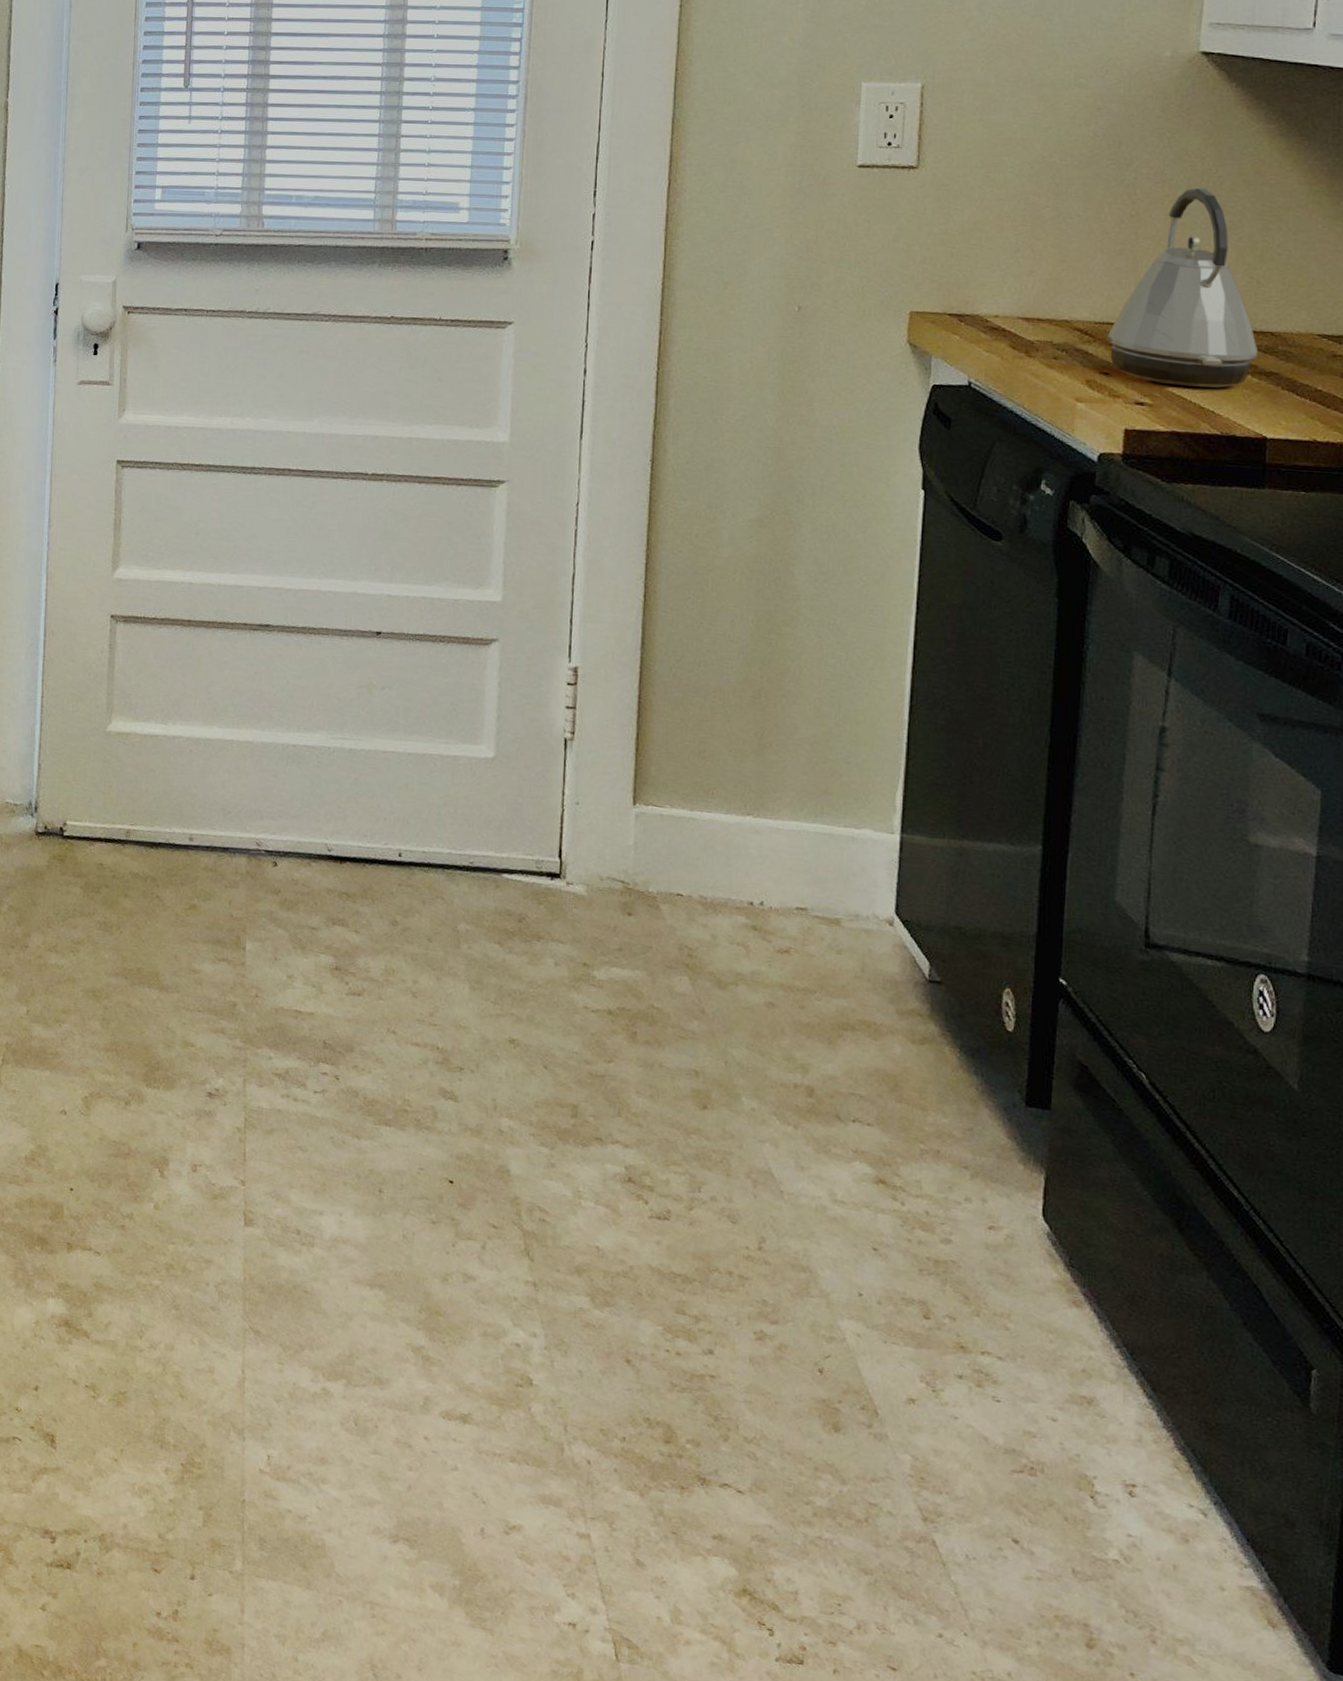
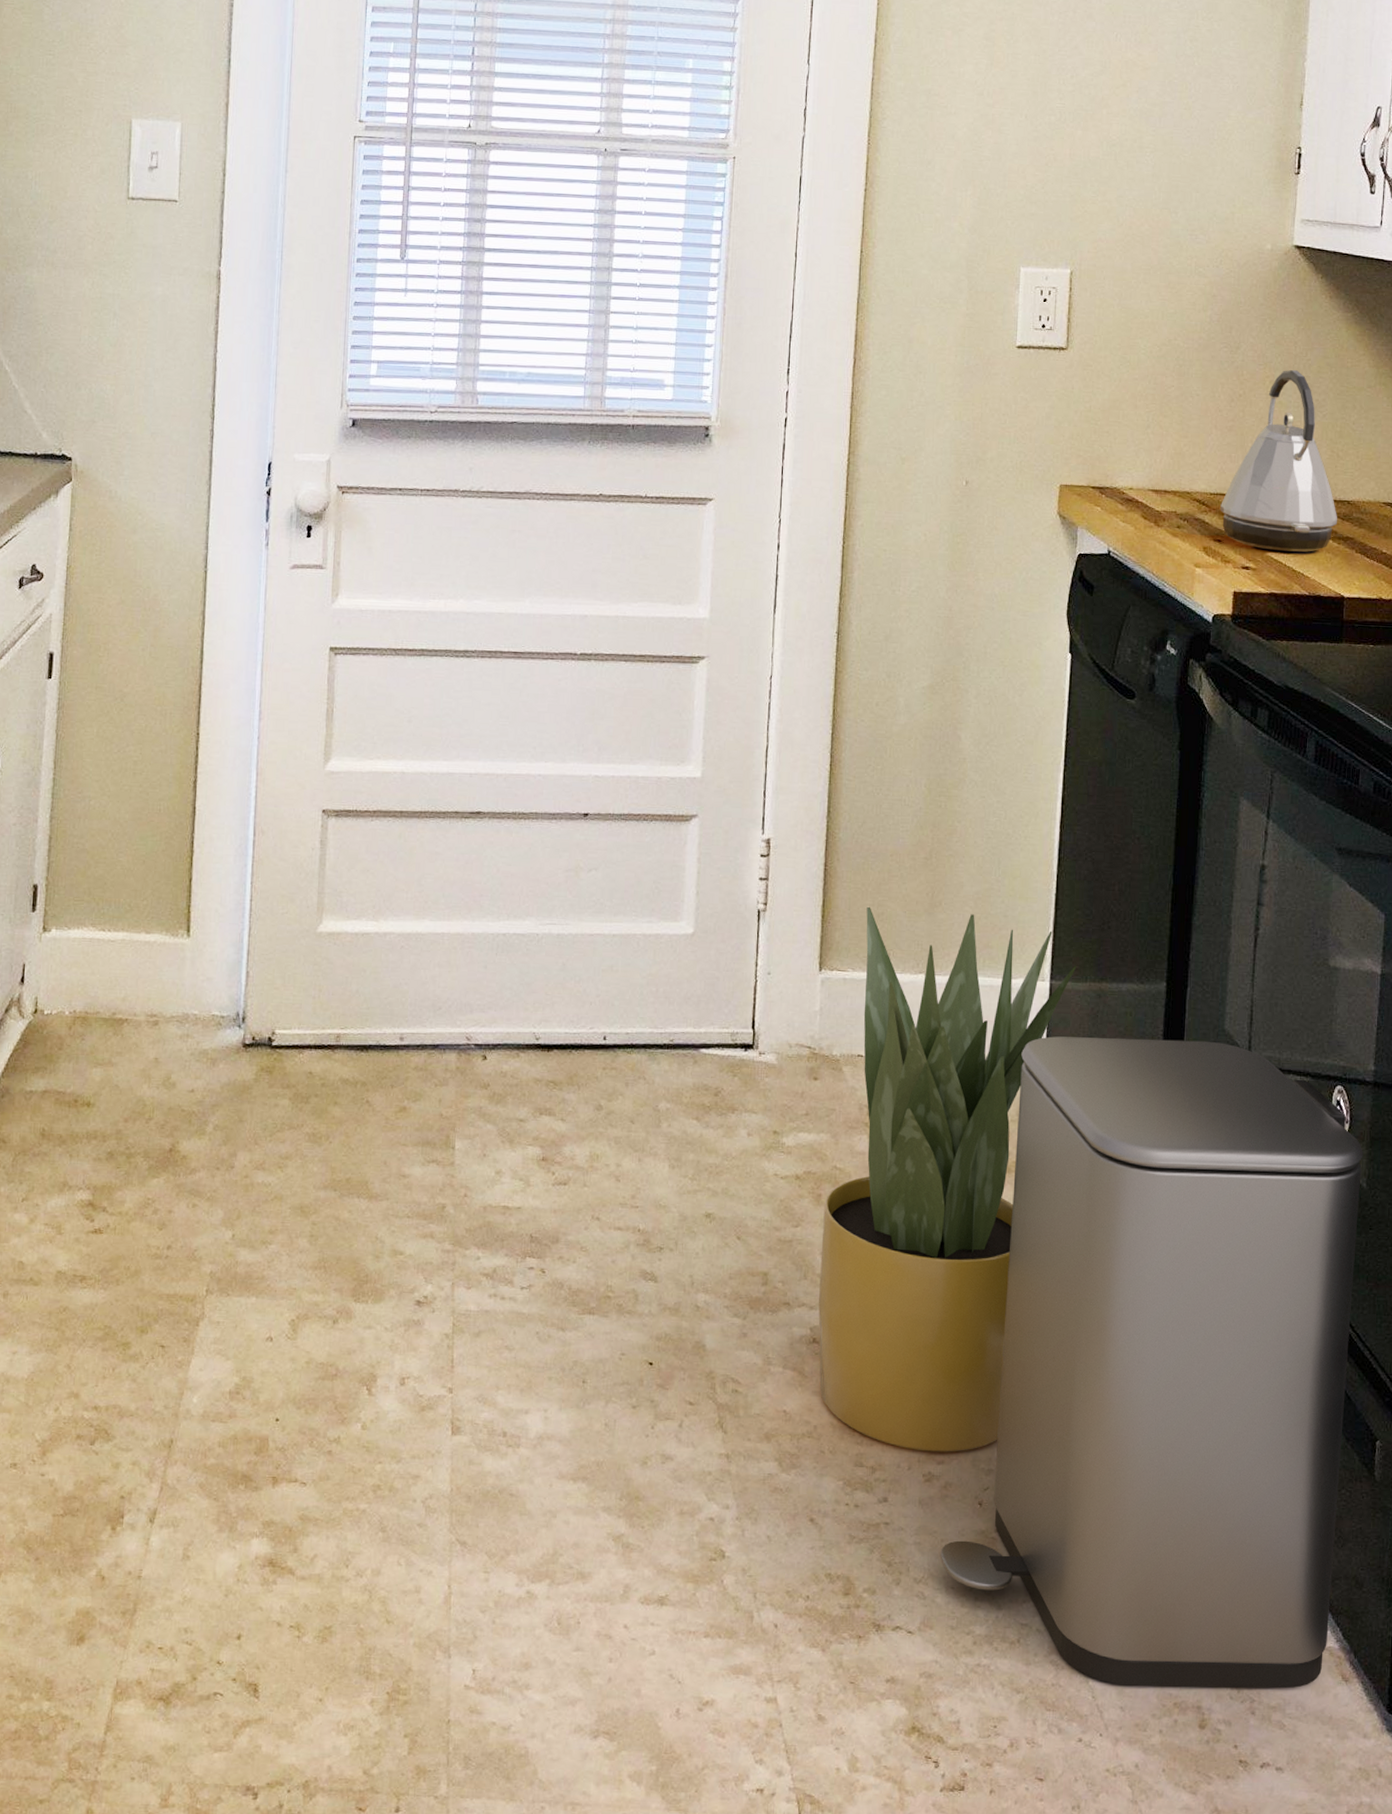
planter: none [634,742,933,1315] -> present [818,906,1077,1452]
pedal bin: none [774,892,1294,1624] -> present [940,1036,1363,1689]

